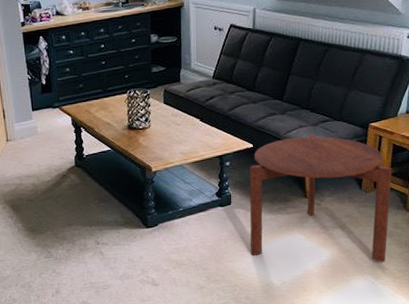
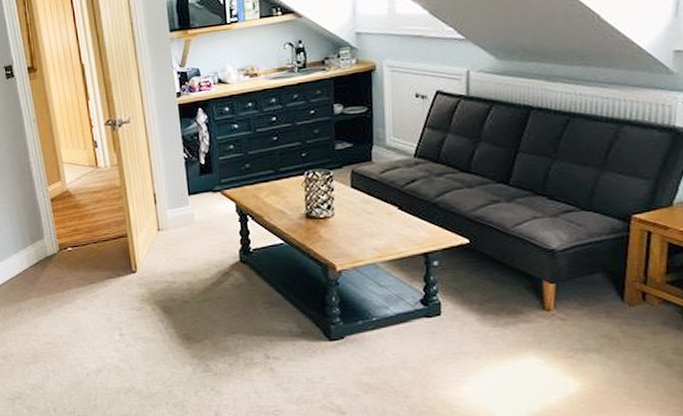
side table: present [249,133,393,262] -> none [465,227,669,400]

